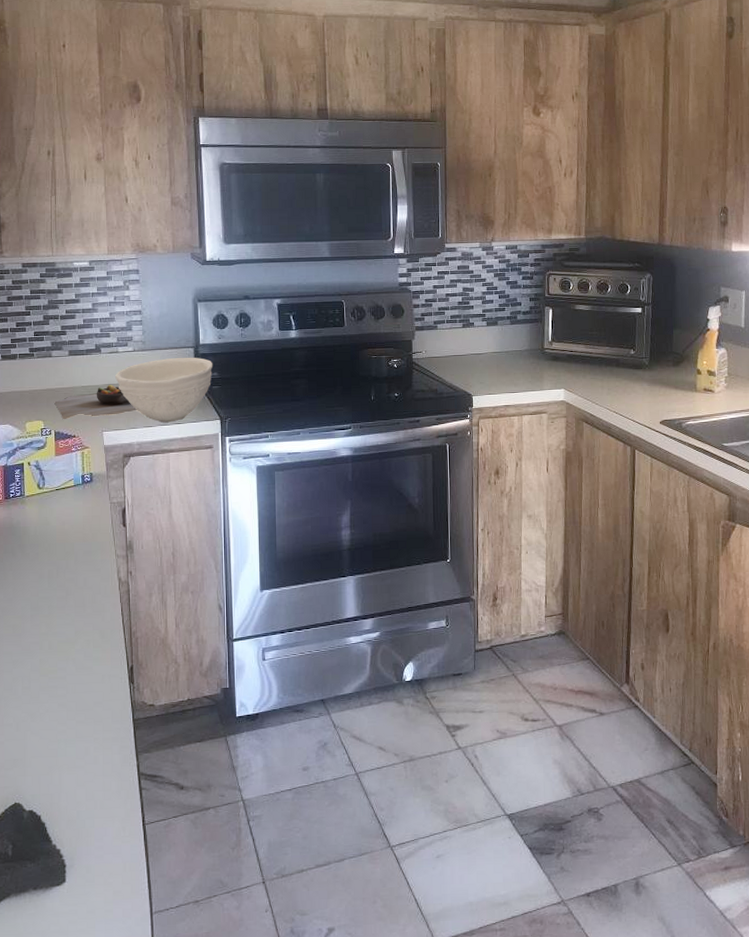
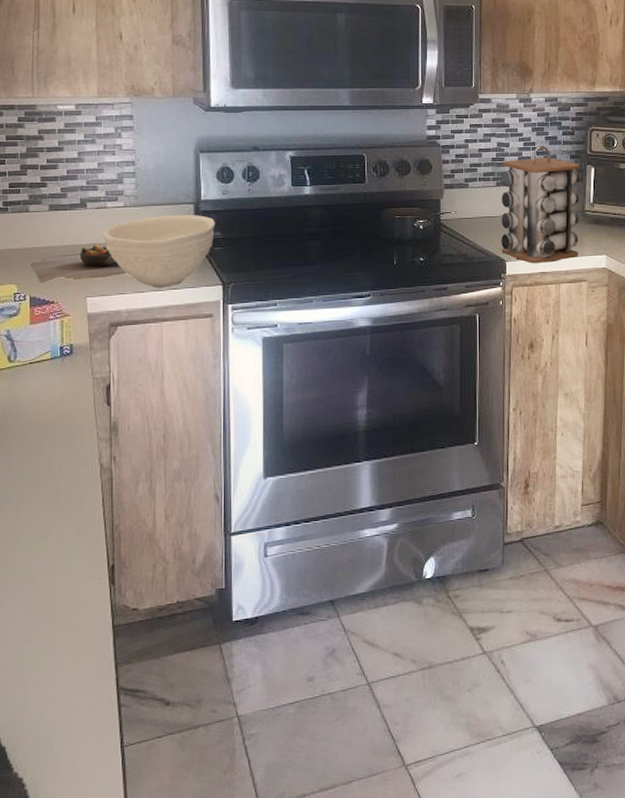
spice rack: none [467,290,539,398] -> present [501,146,581,264]

